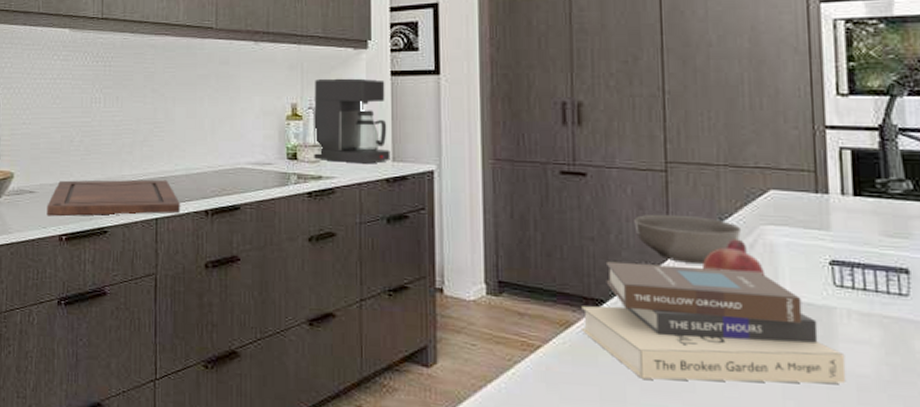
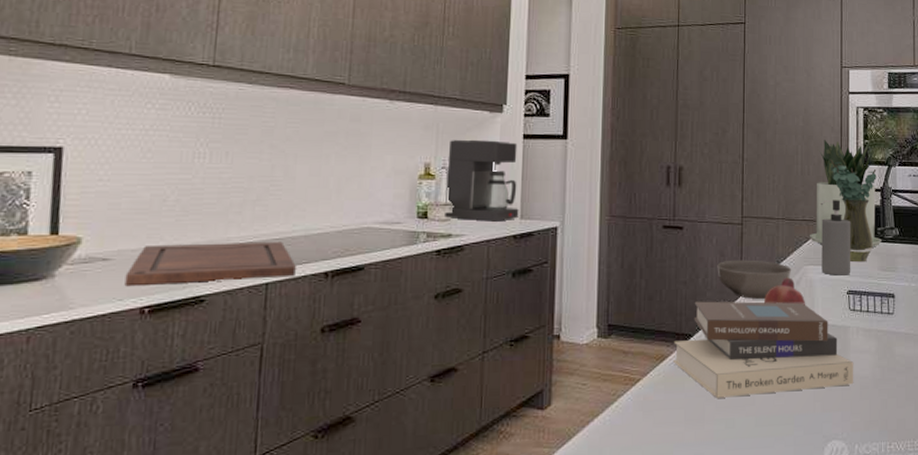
planter: none [765,62,884,204] -> present [809,140,882,246]
soap dispenser: none [781,141,834,240] -> present [820,200,851,276]
vase: none [793,88,871,225] -> present [829,159,877,263]

